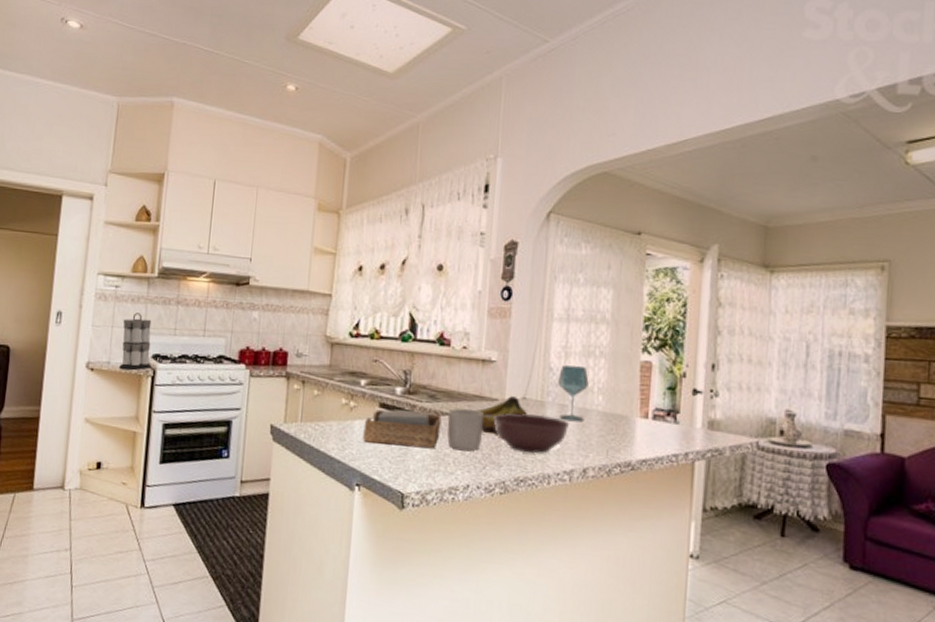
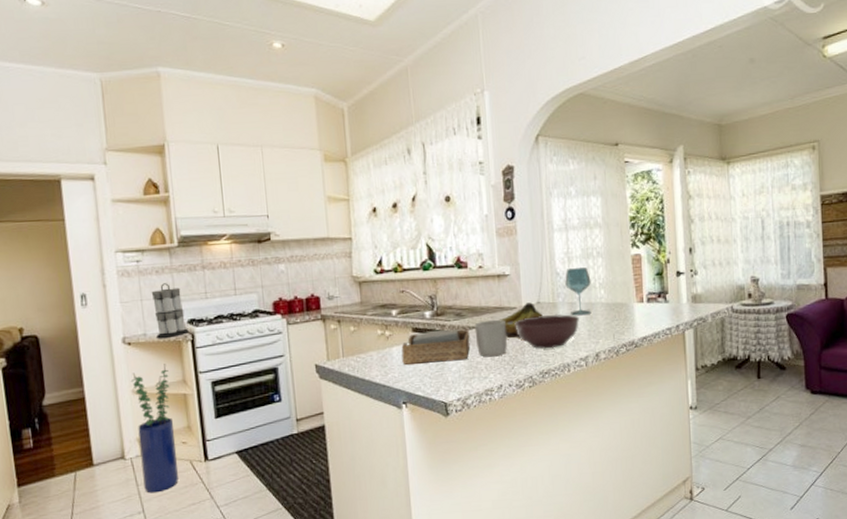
vase: none [76,396,124,532] -> present [130,364,178,493]

